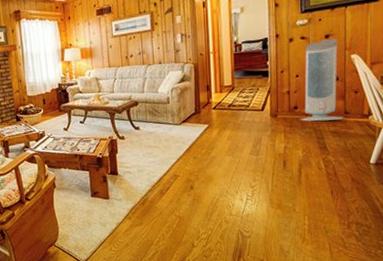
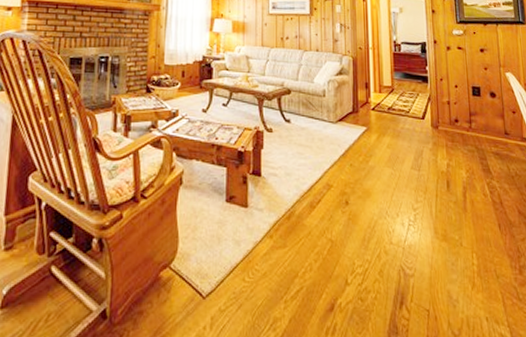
air purifier: present [300,38,343,122] -> none [461,53,504,141]

